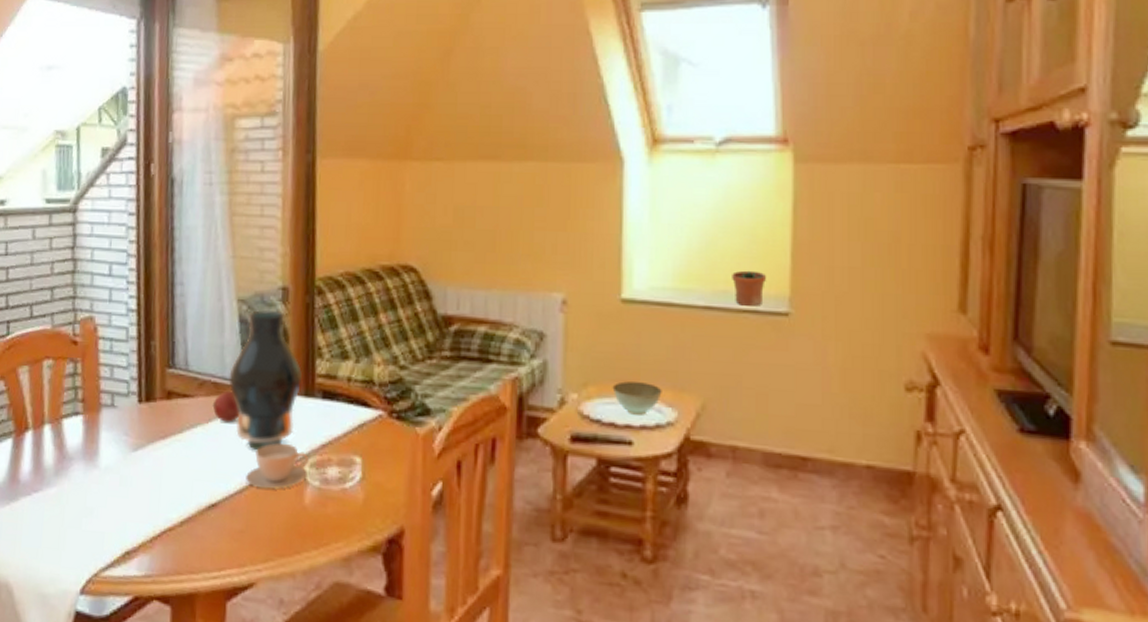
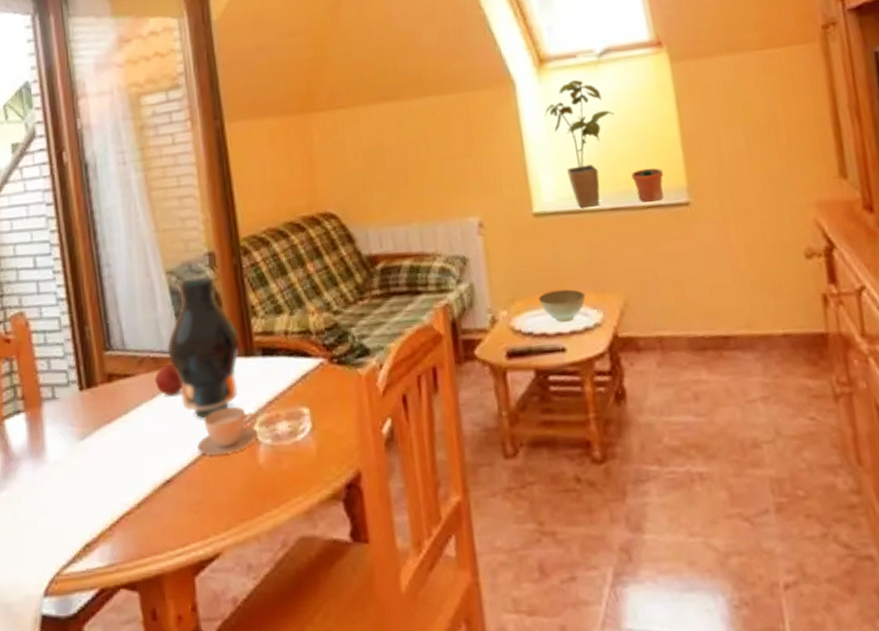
house plant: none [650,167,724,303] -> present [544,80,615,209]

